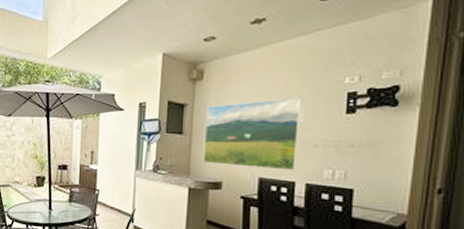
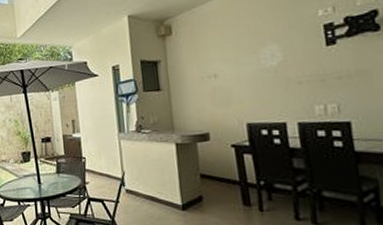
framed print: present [203,97,301,171] -> none [180,37,284,116]

